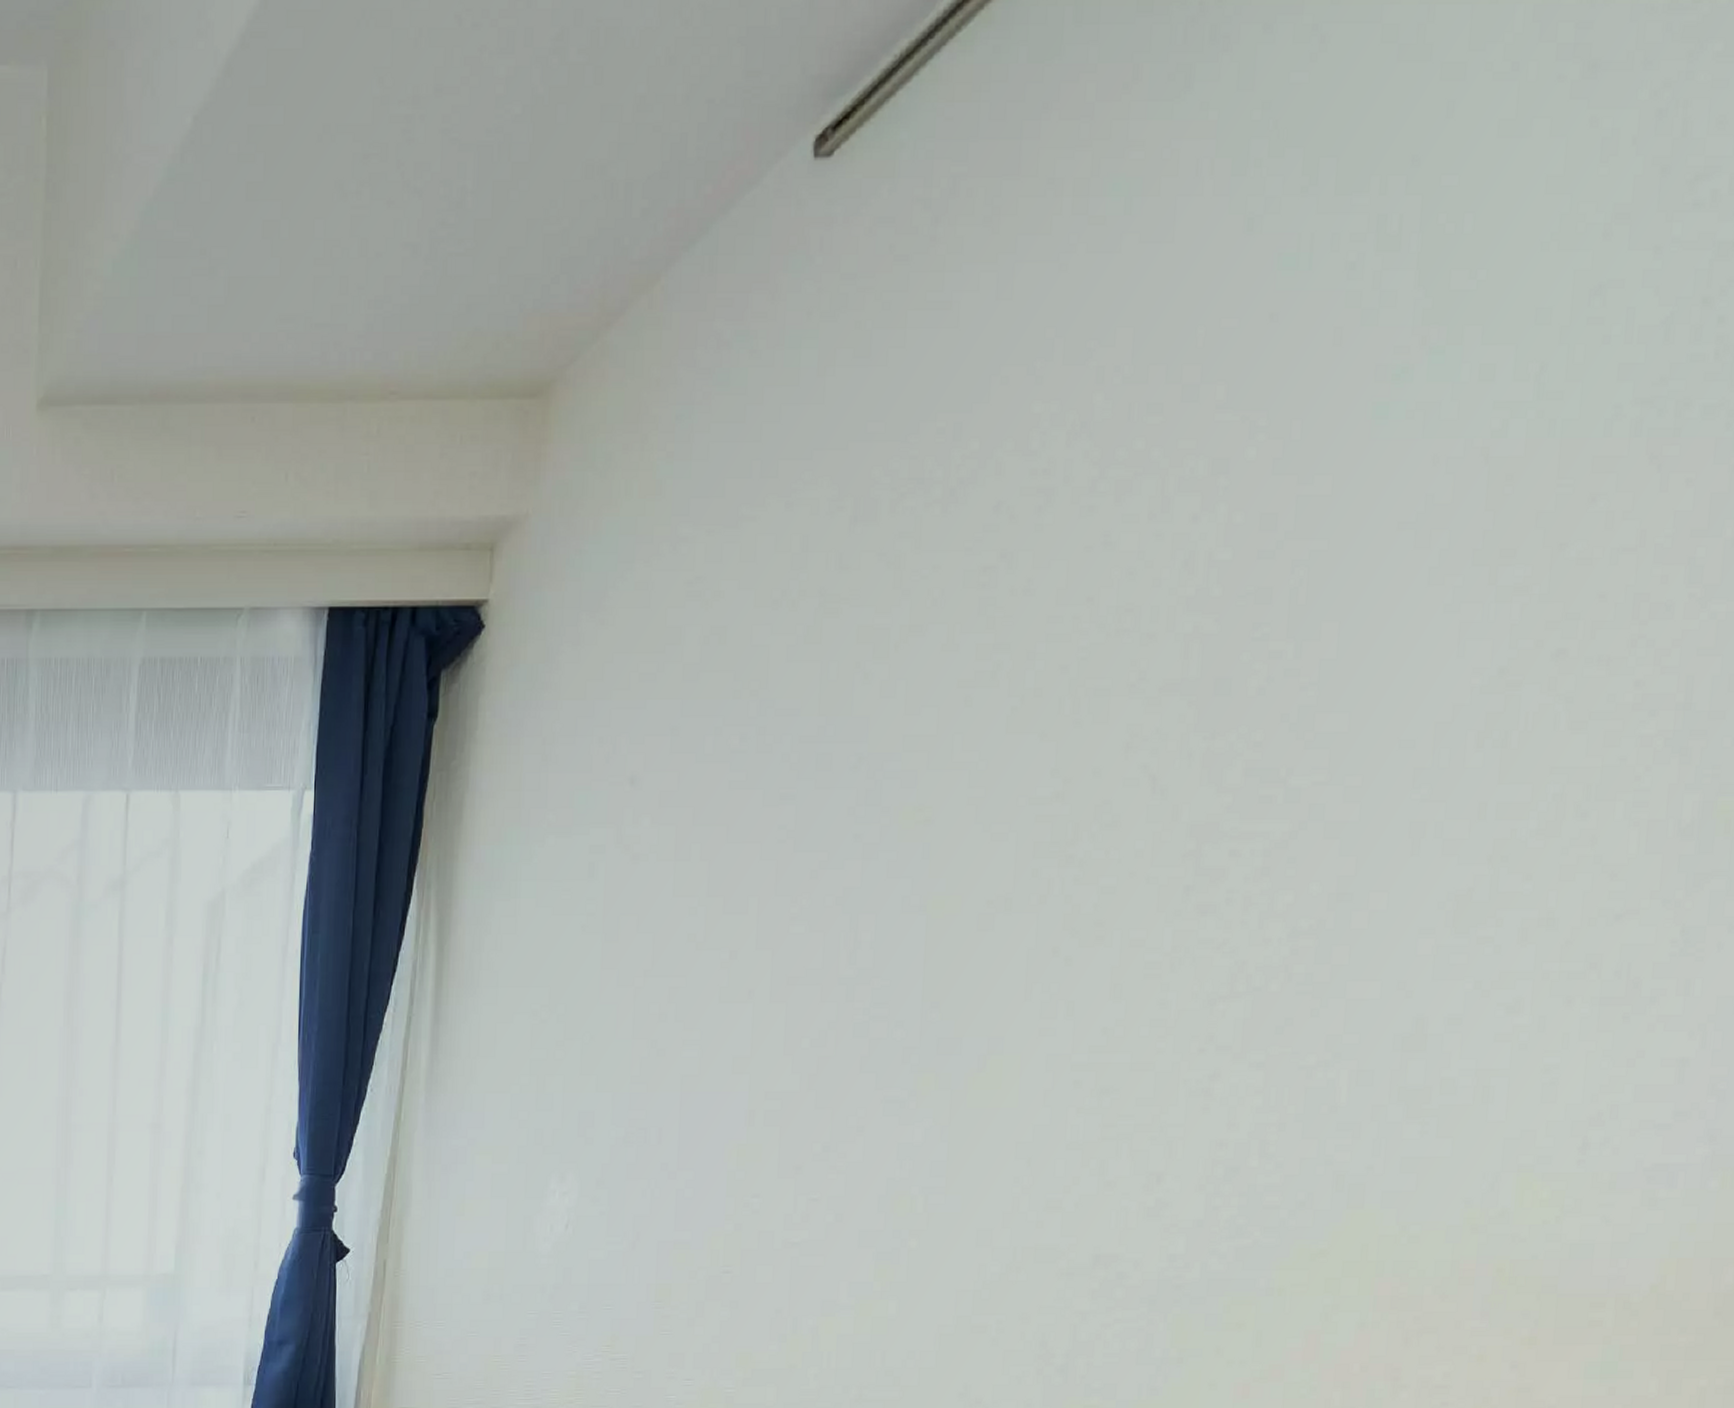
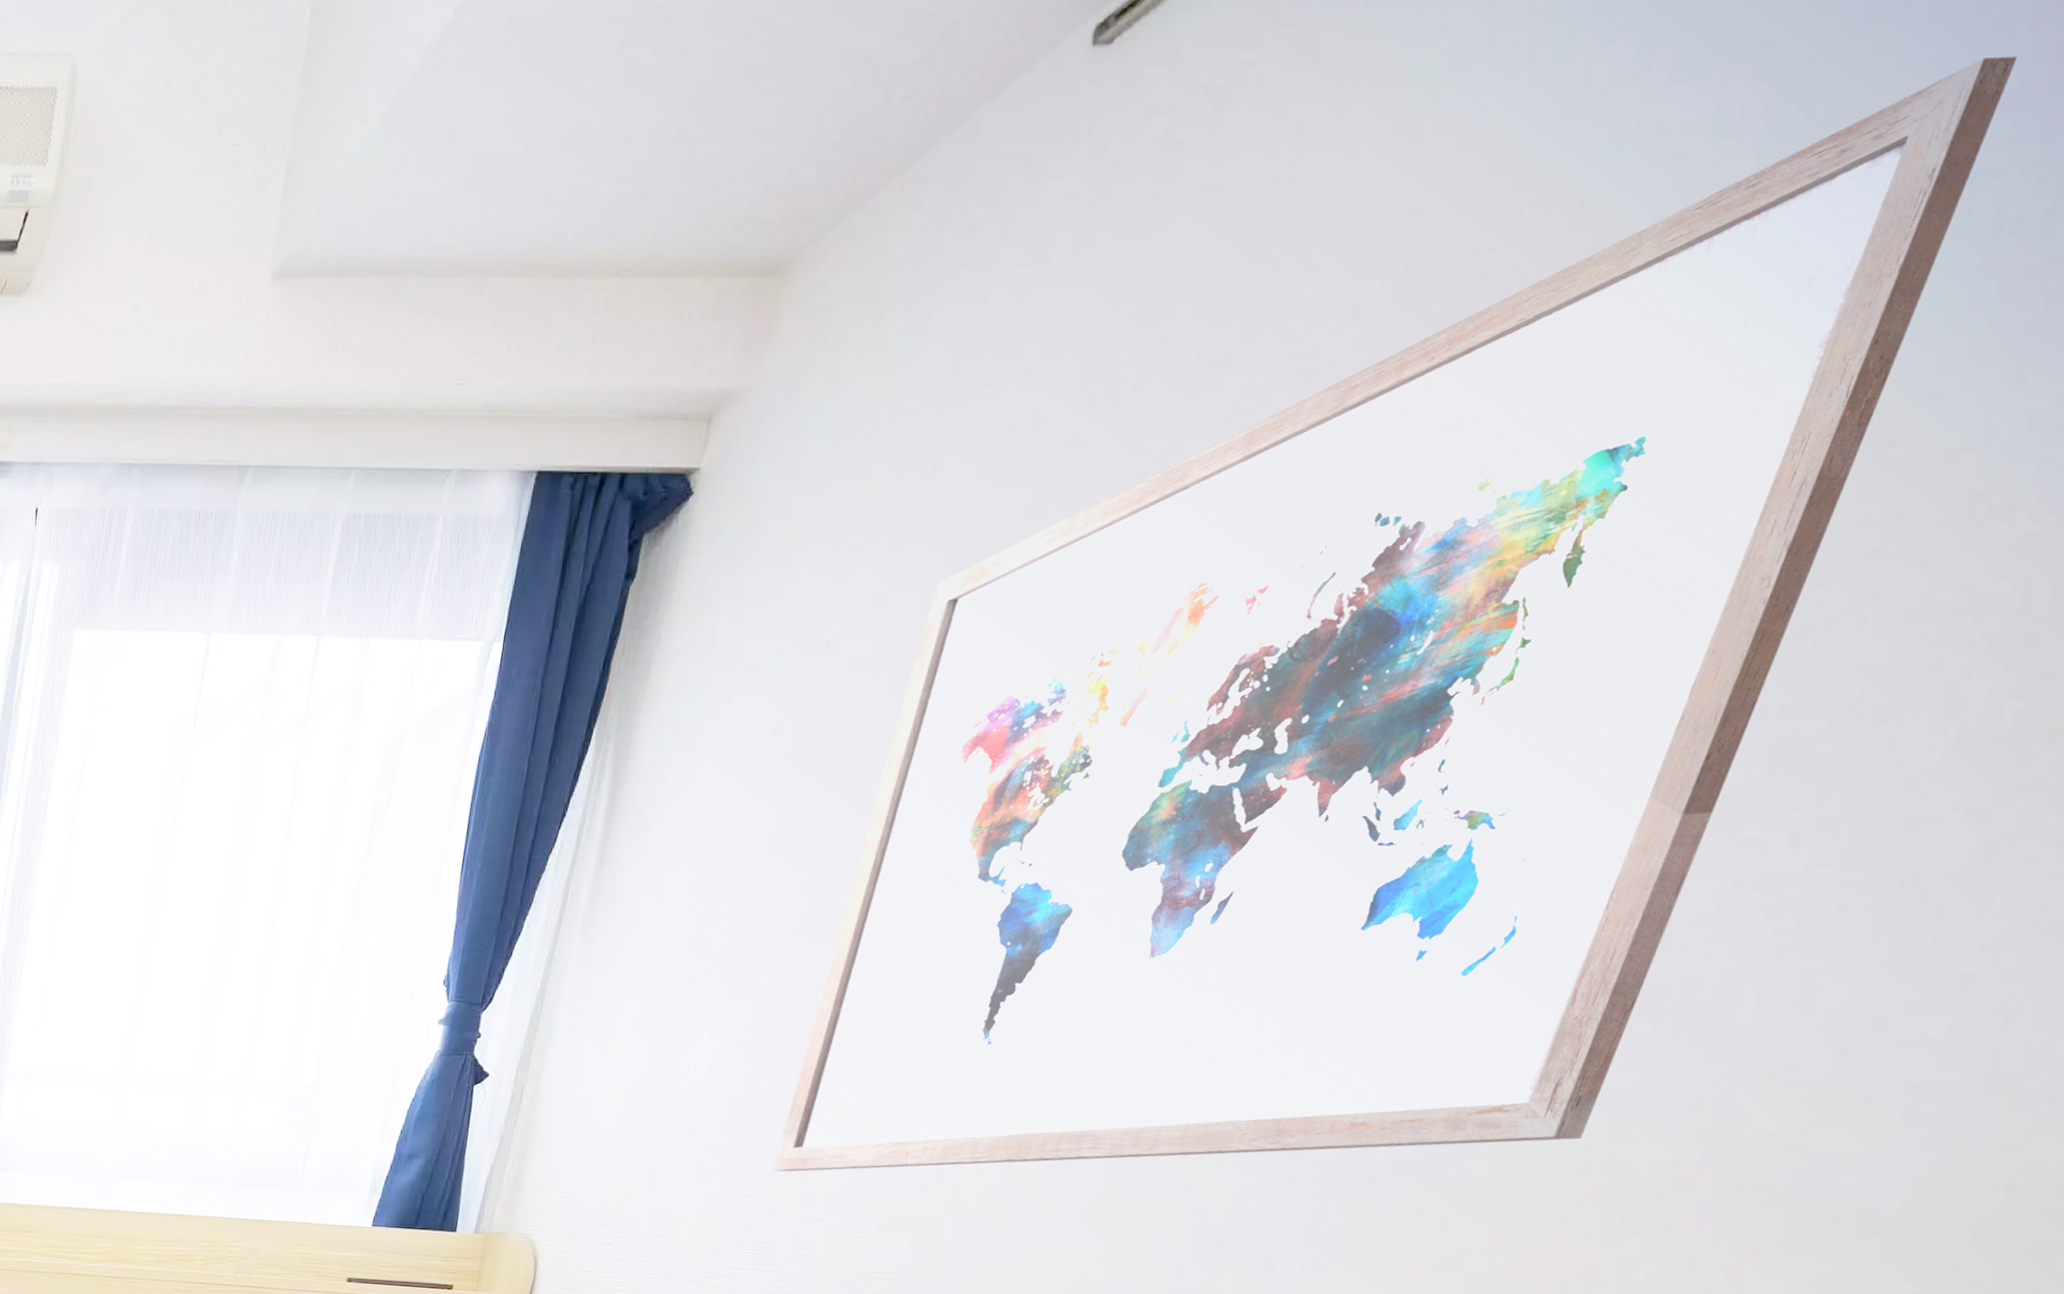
wall art: none [637,170,1626,1331] -> present [772,56,2018,1172]

